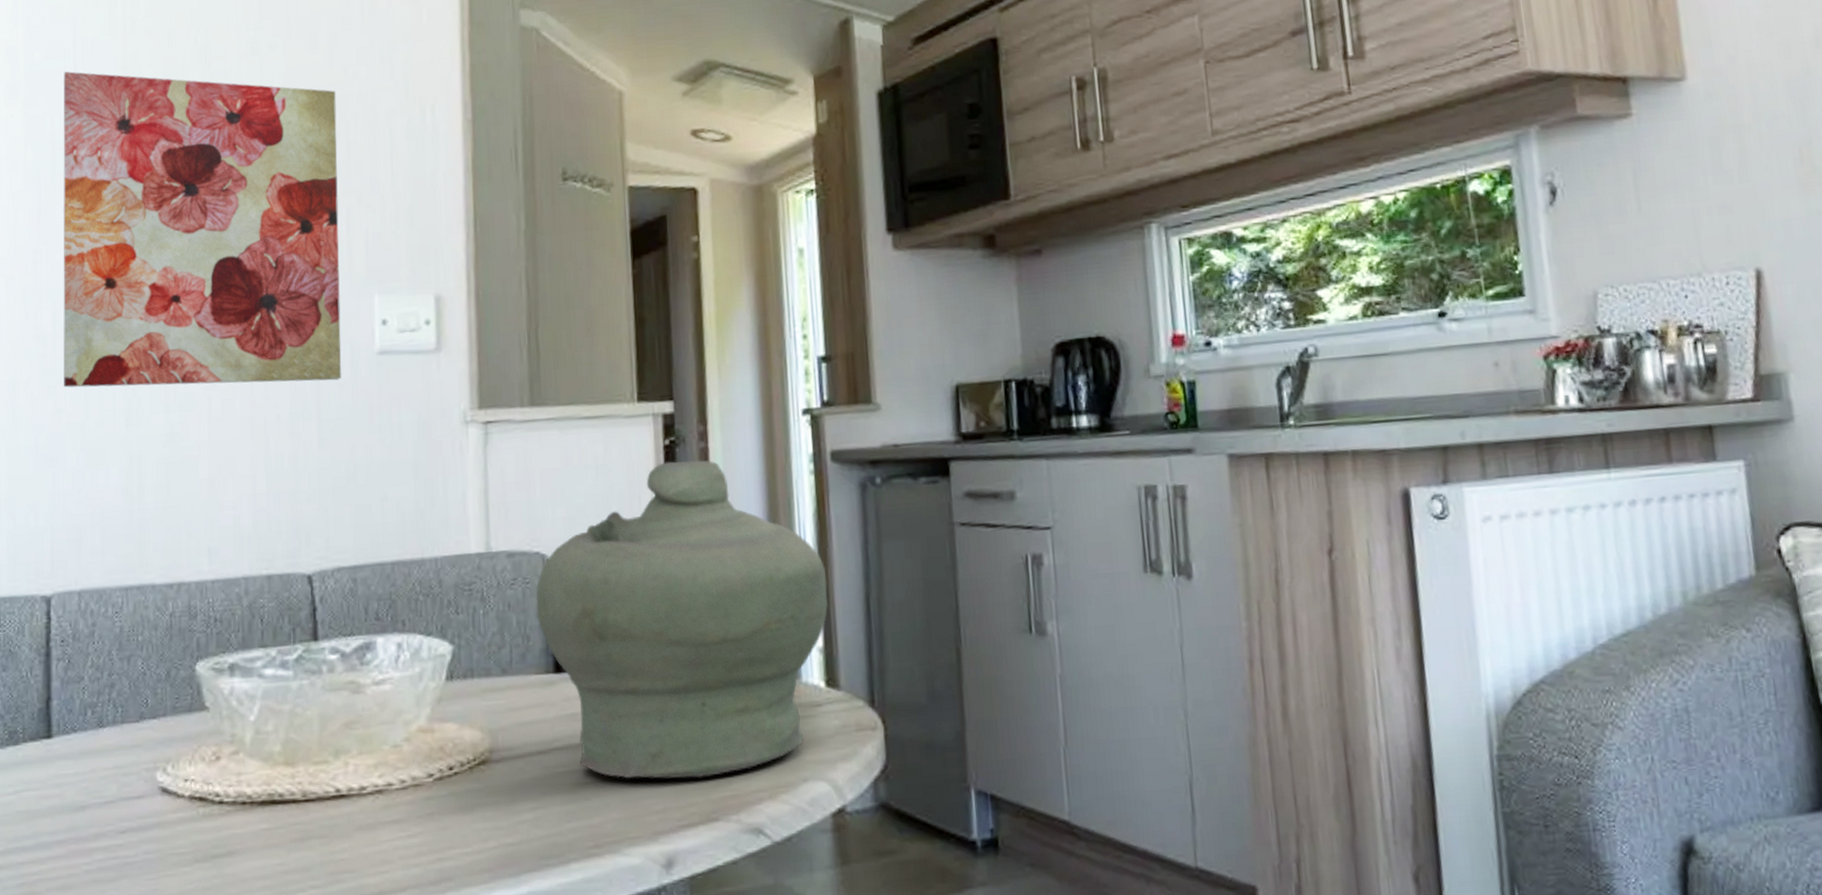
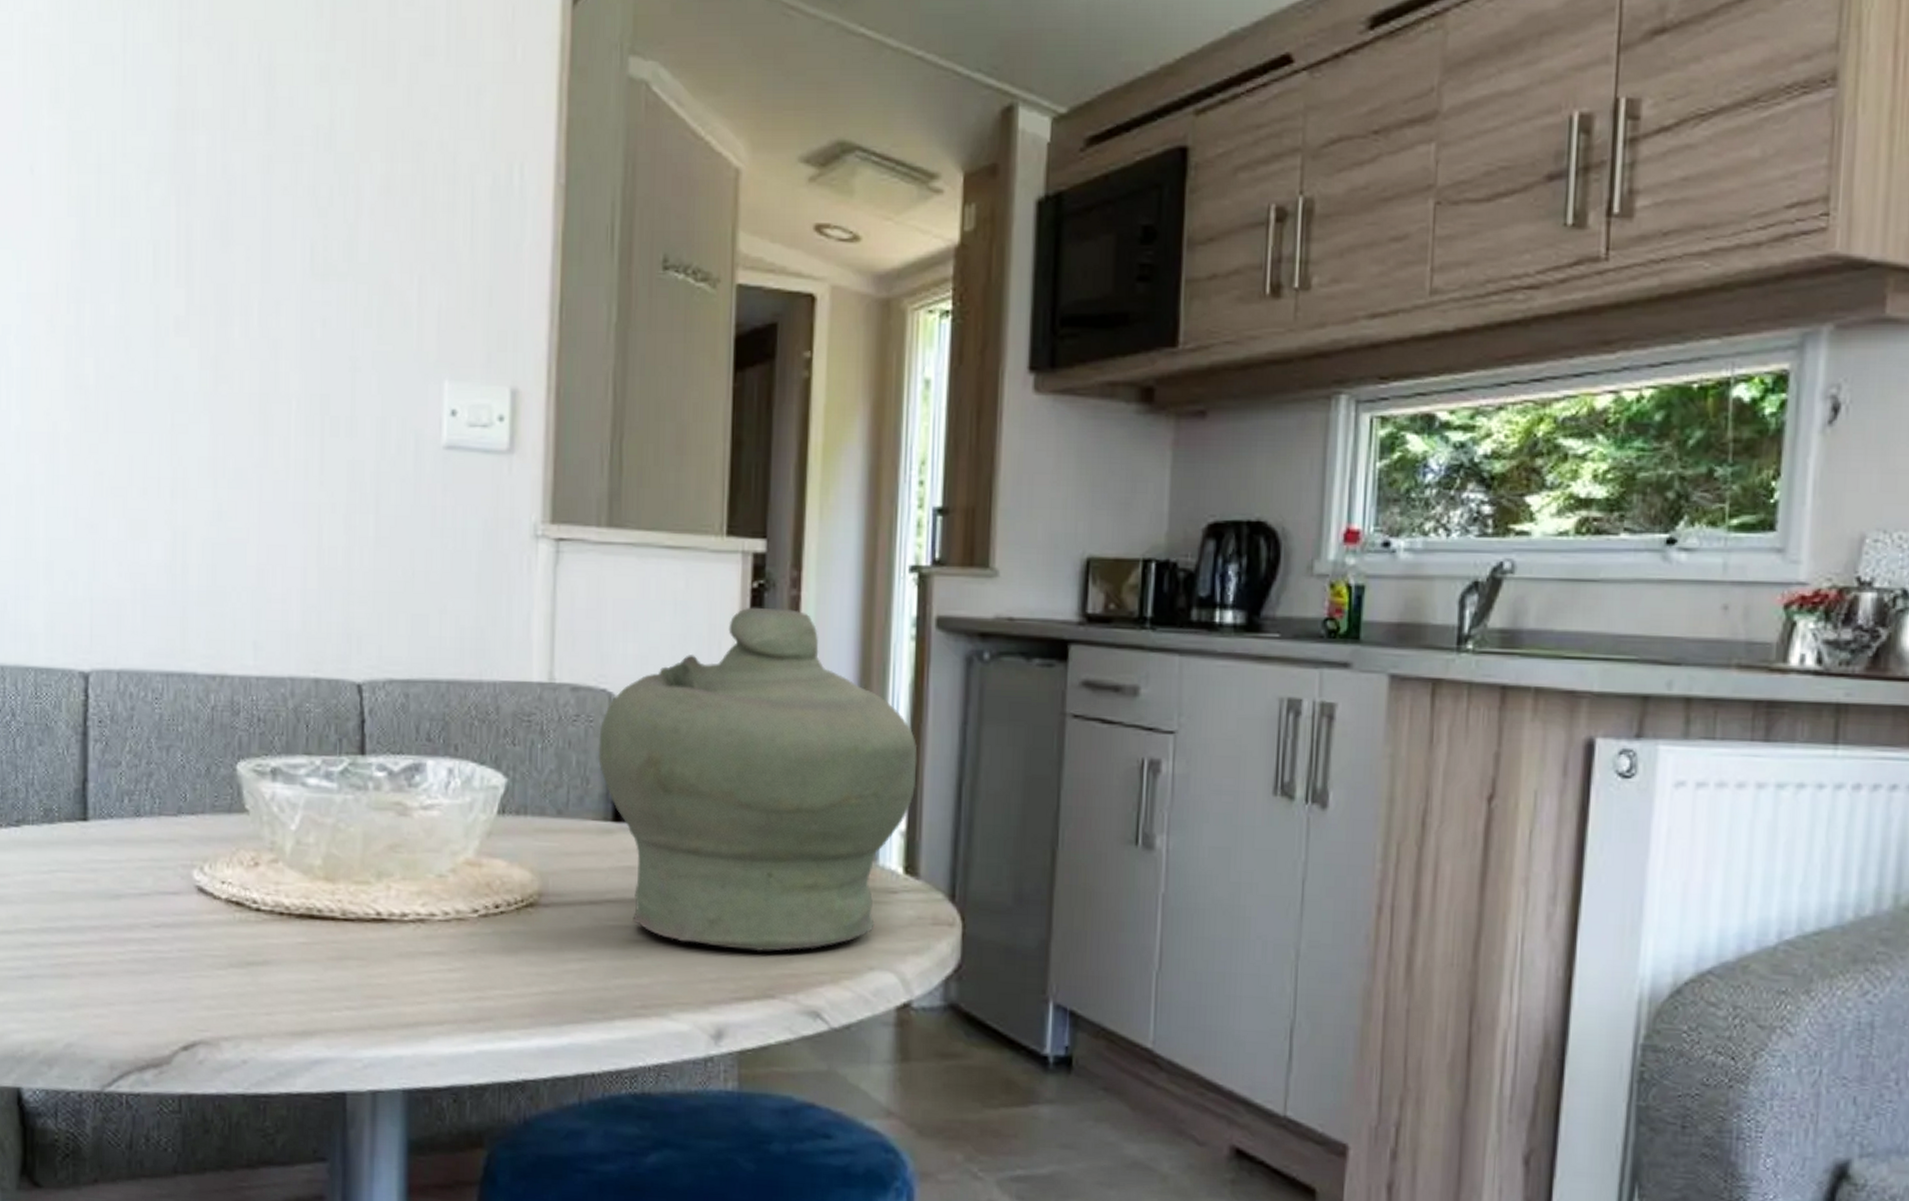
wall art: present [63,71,341,388] -> none [106,80,413,473]

